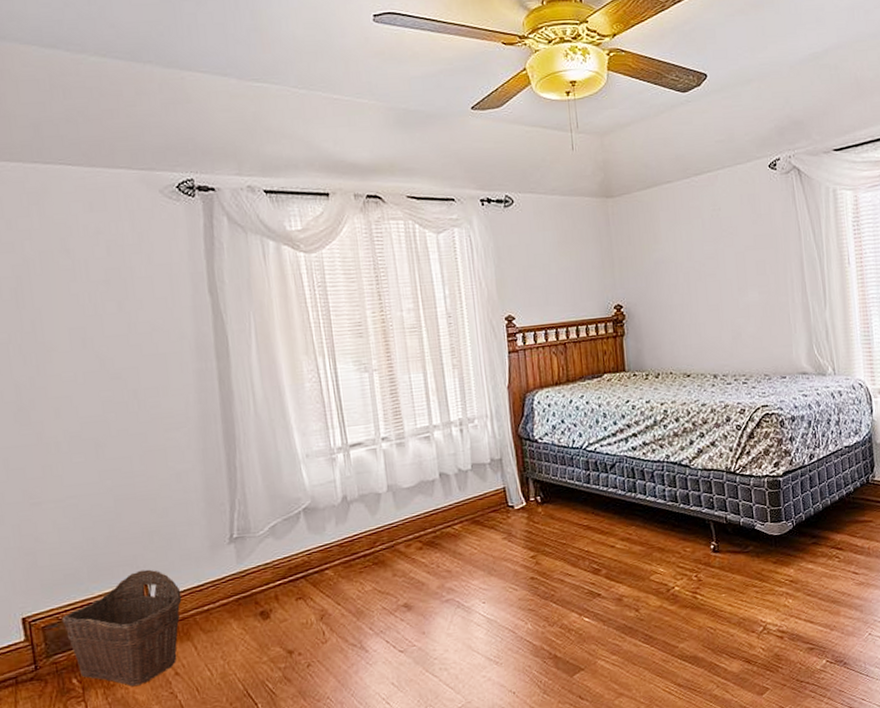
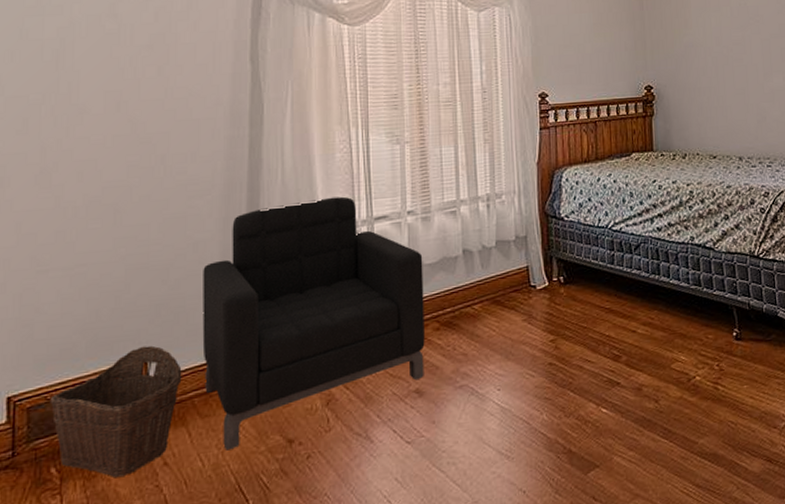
armchair: none [188,425,411,661] -> present [202,196,425,451]

